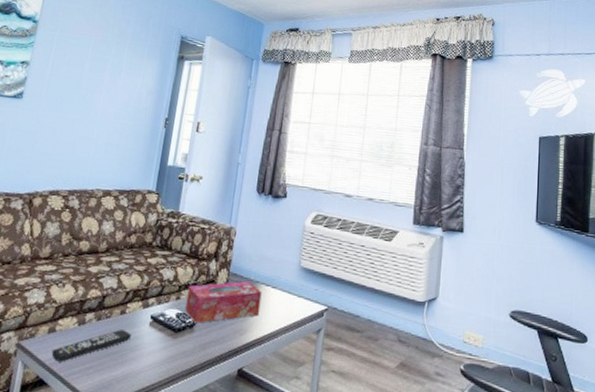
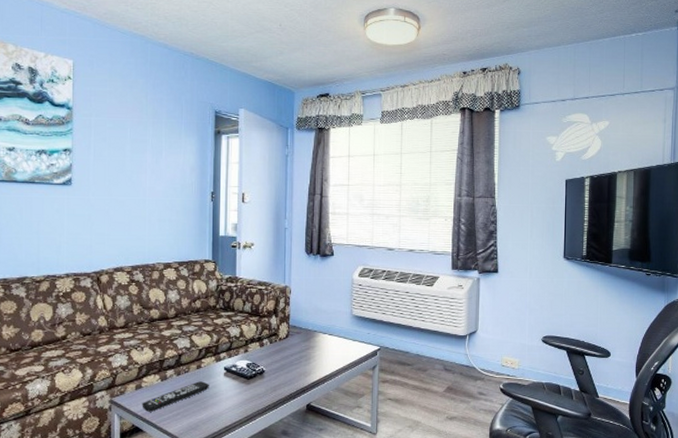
tissue box: present [185,281,262,323] -> none [254,332,320,370]

